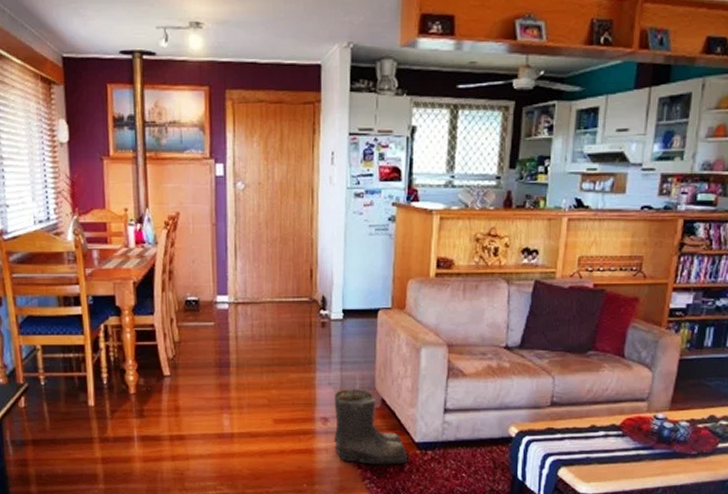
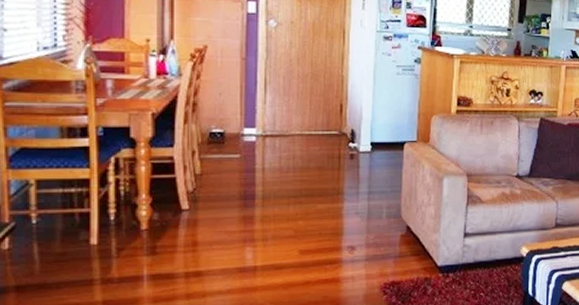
boots: present [334,388,408,465] -> none [360,217,431,290]

